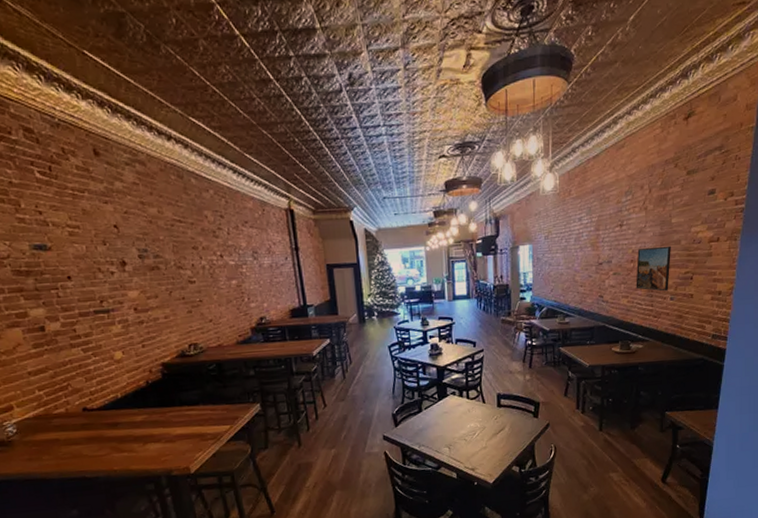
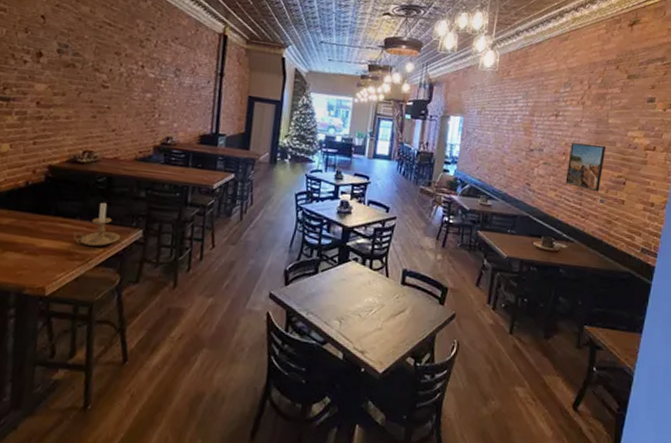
candle holder: none [200,386,242,426] -> present [73,202,120,246]

